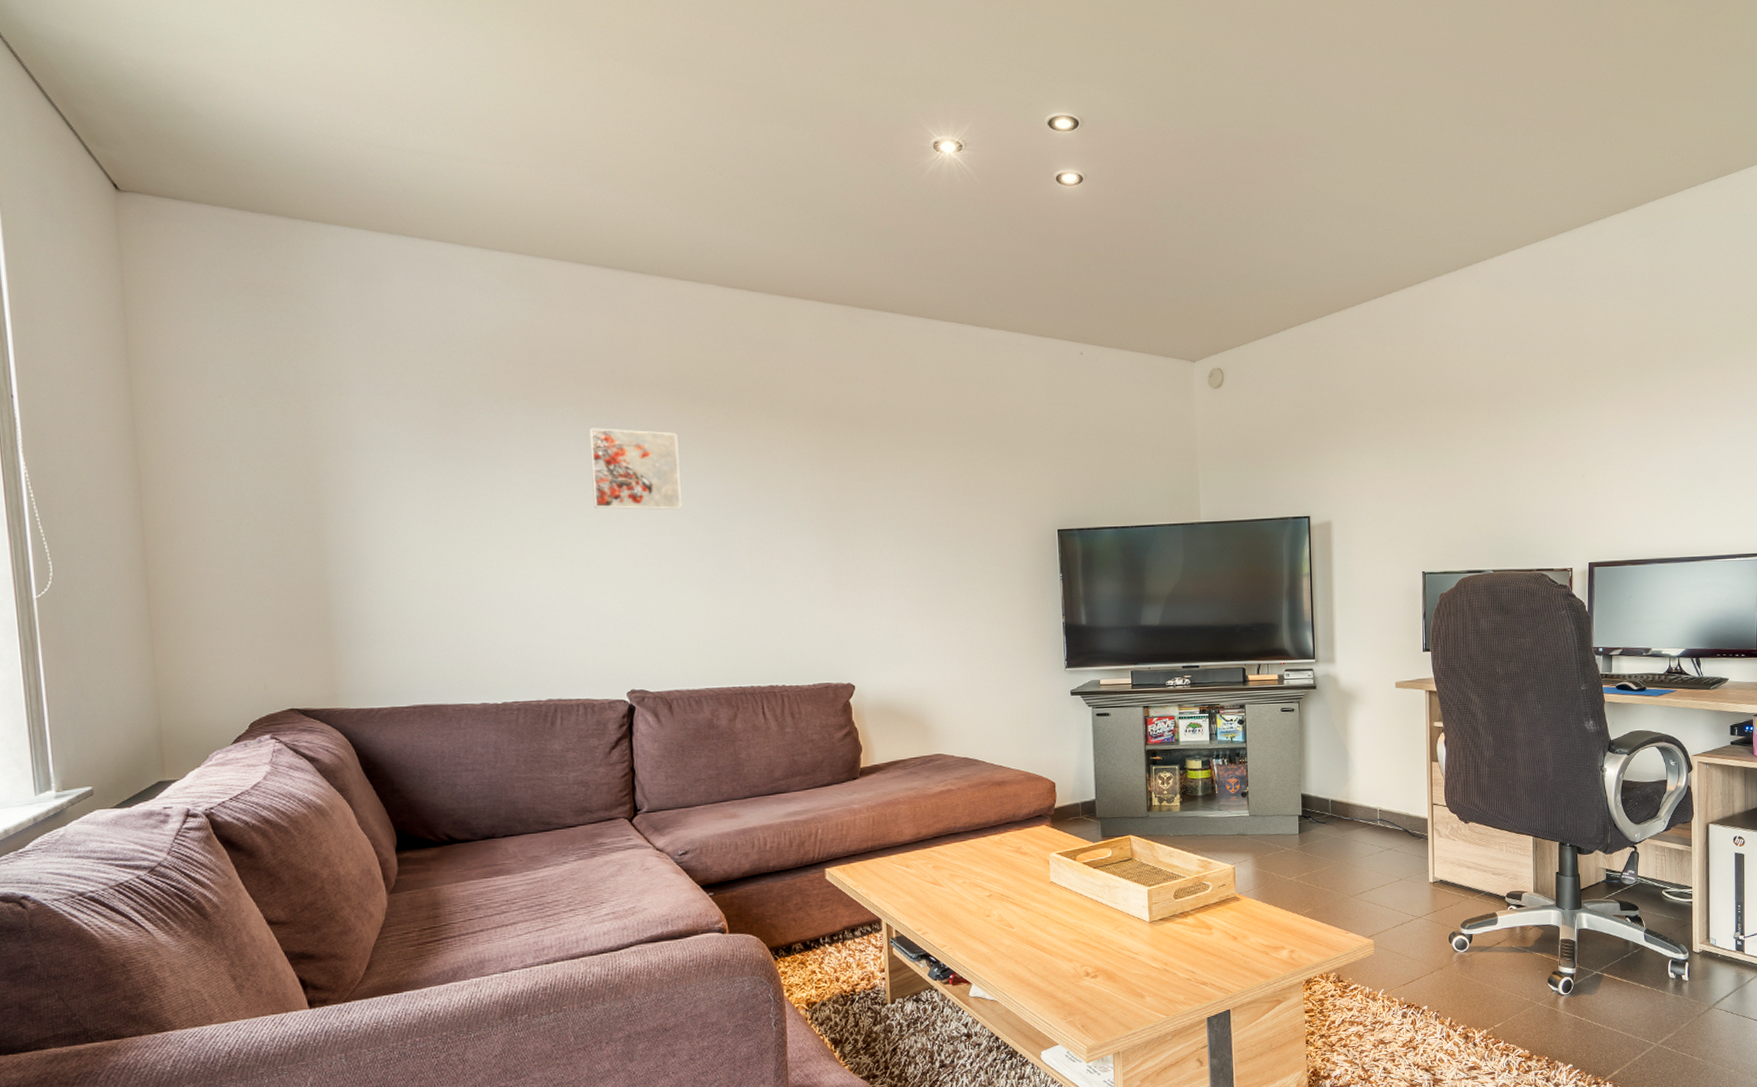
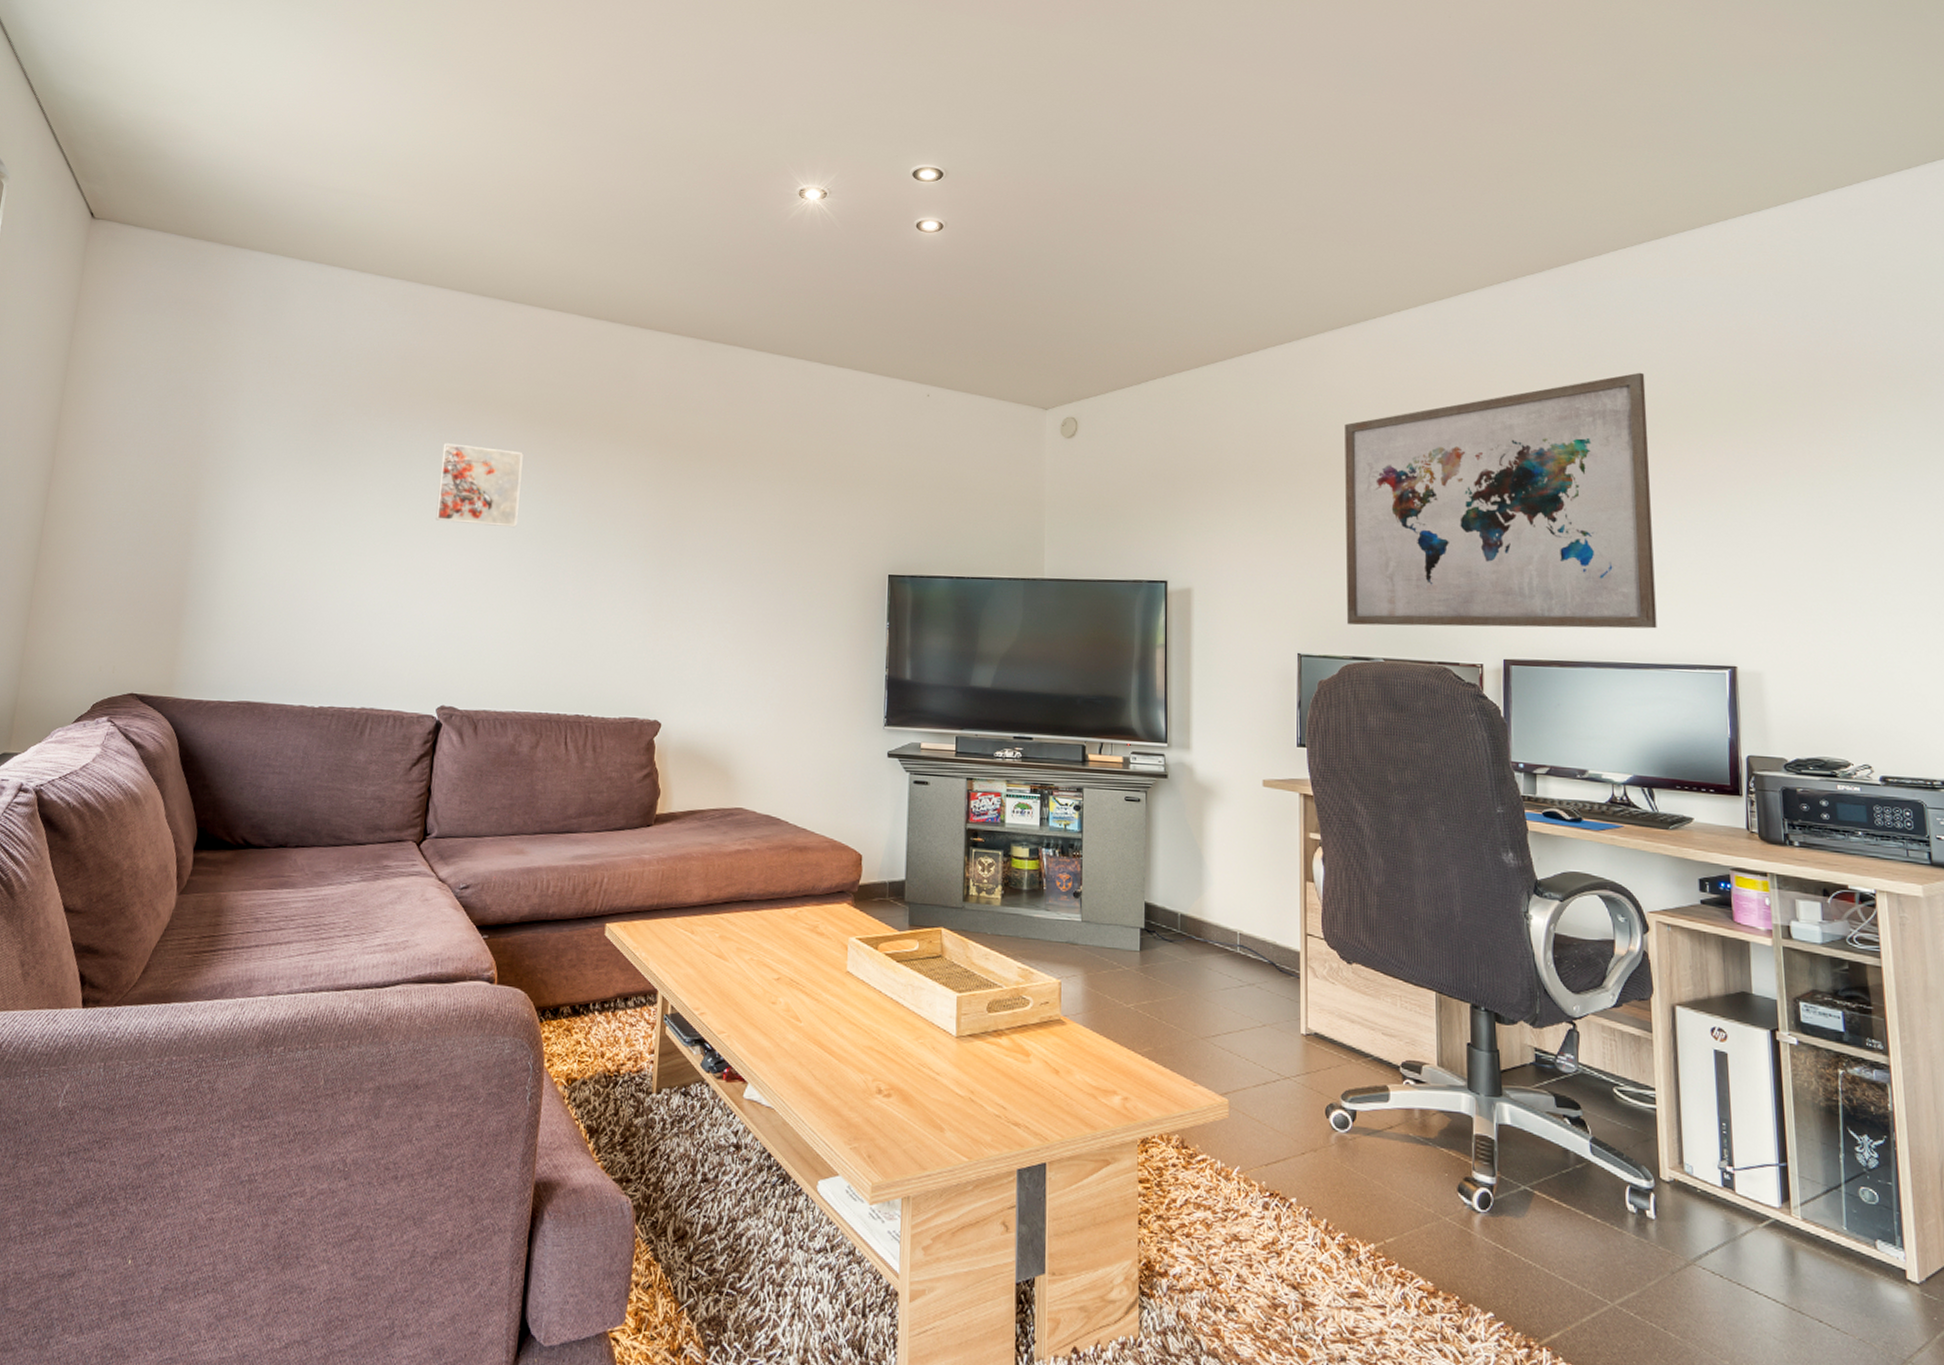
wall art: none [1460,302,1708,544] -> present [1344,372,1657,629]

